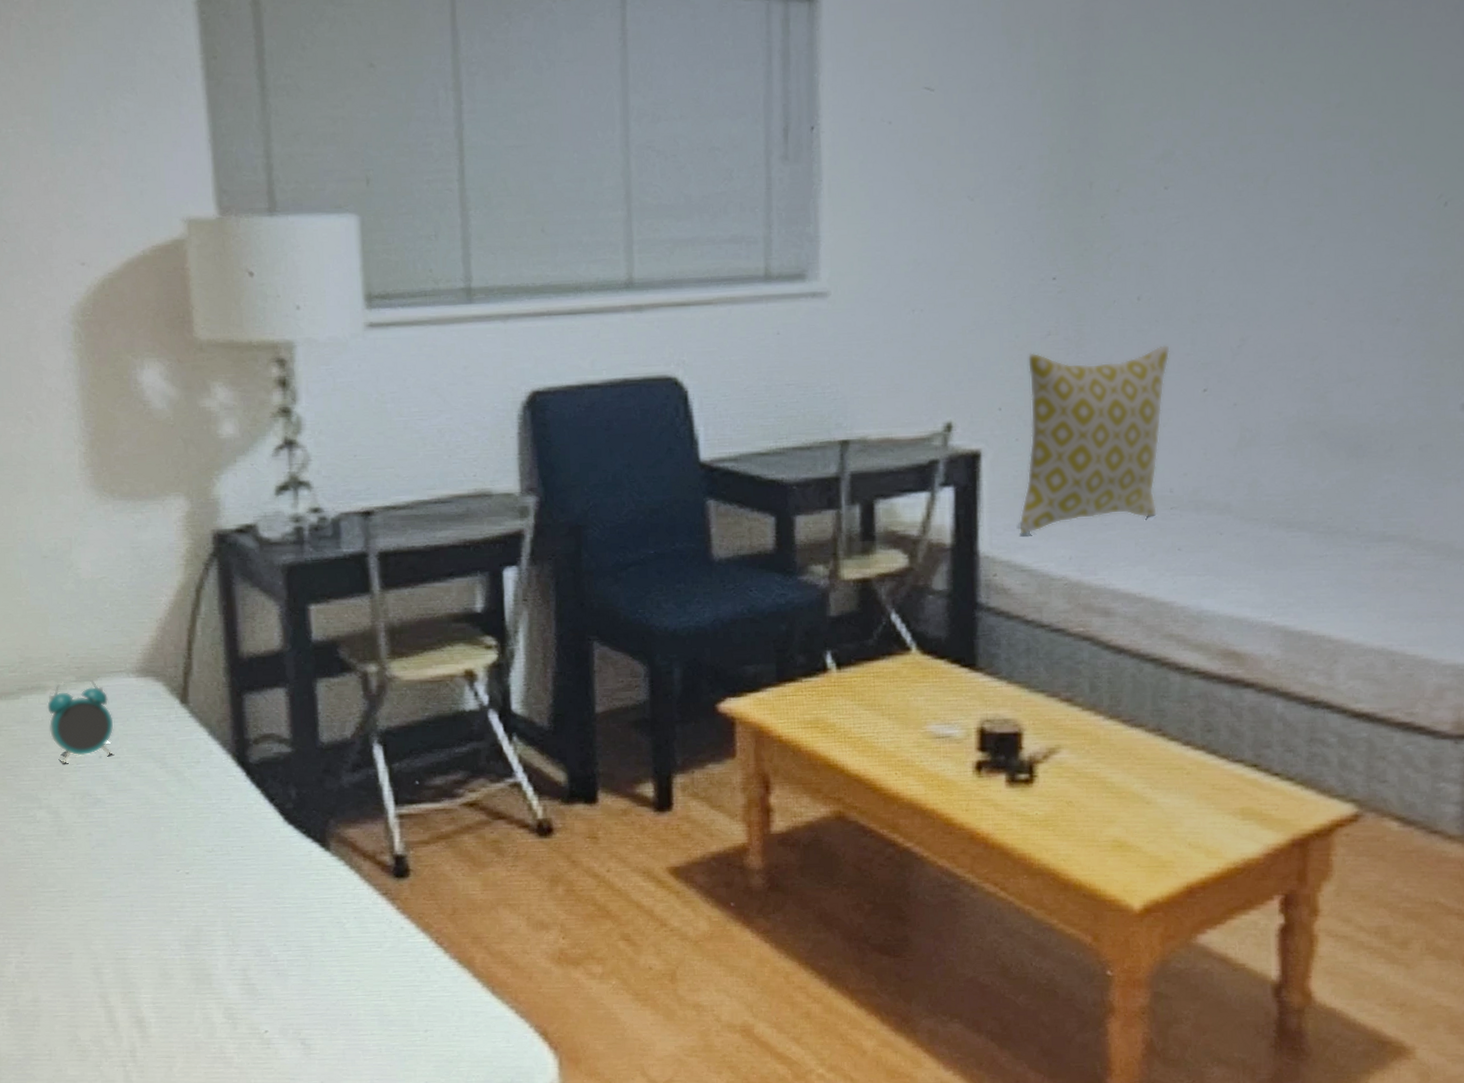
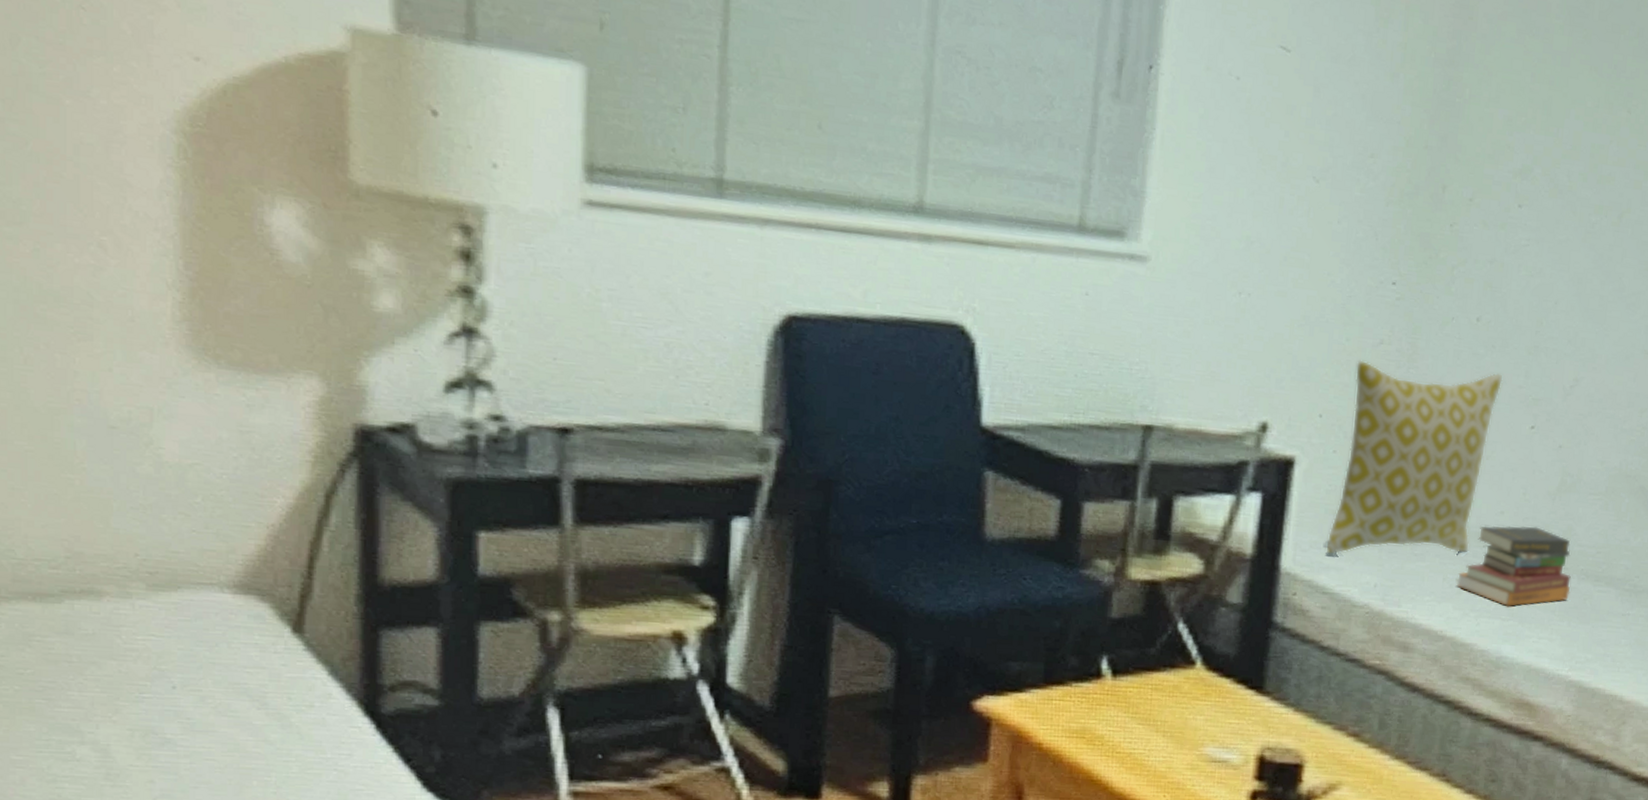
alarm clock: present [47,677,113,763] -> none [102,586,197,691]
books: none [1149,483,1264,563] -> present [1456,525,1571,607]

